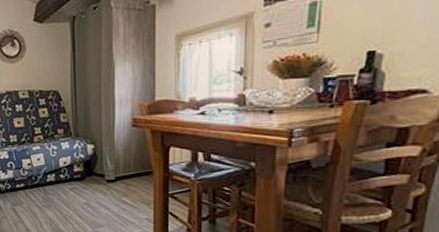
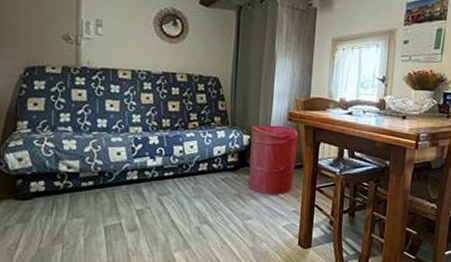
laundry hamper: none [95,132,145,203] -> present [247,125,299,195]

